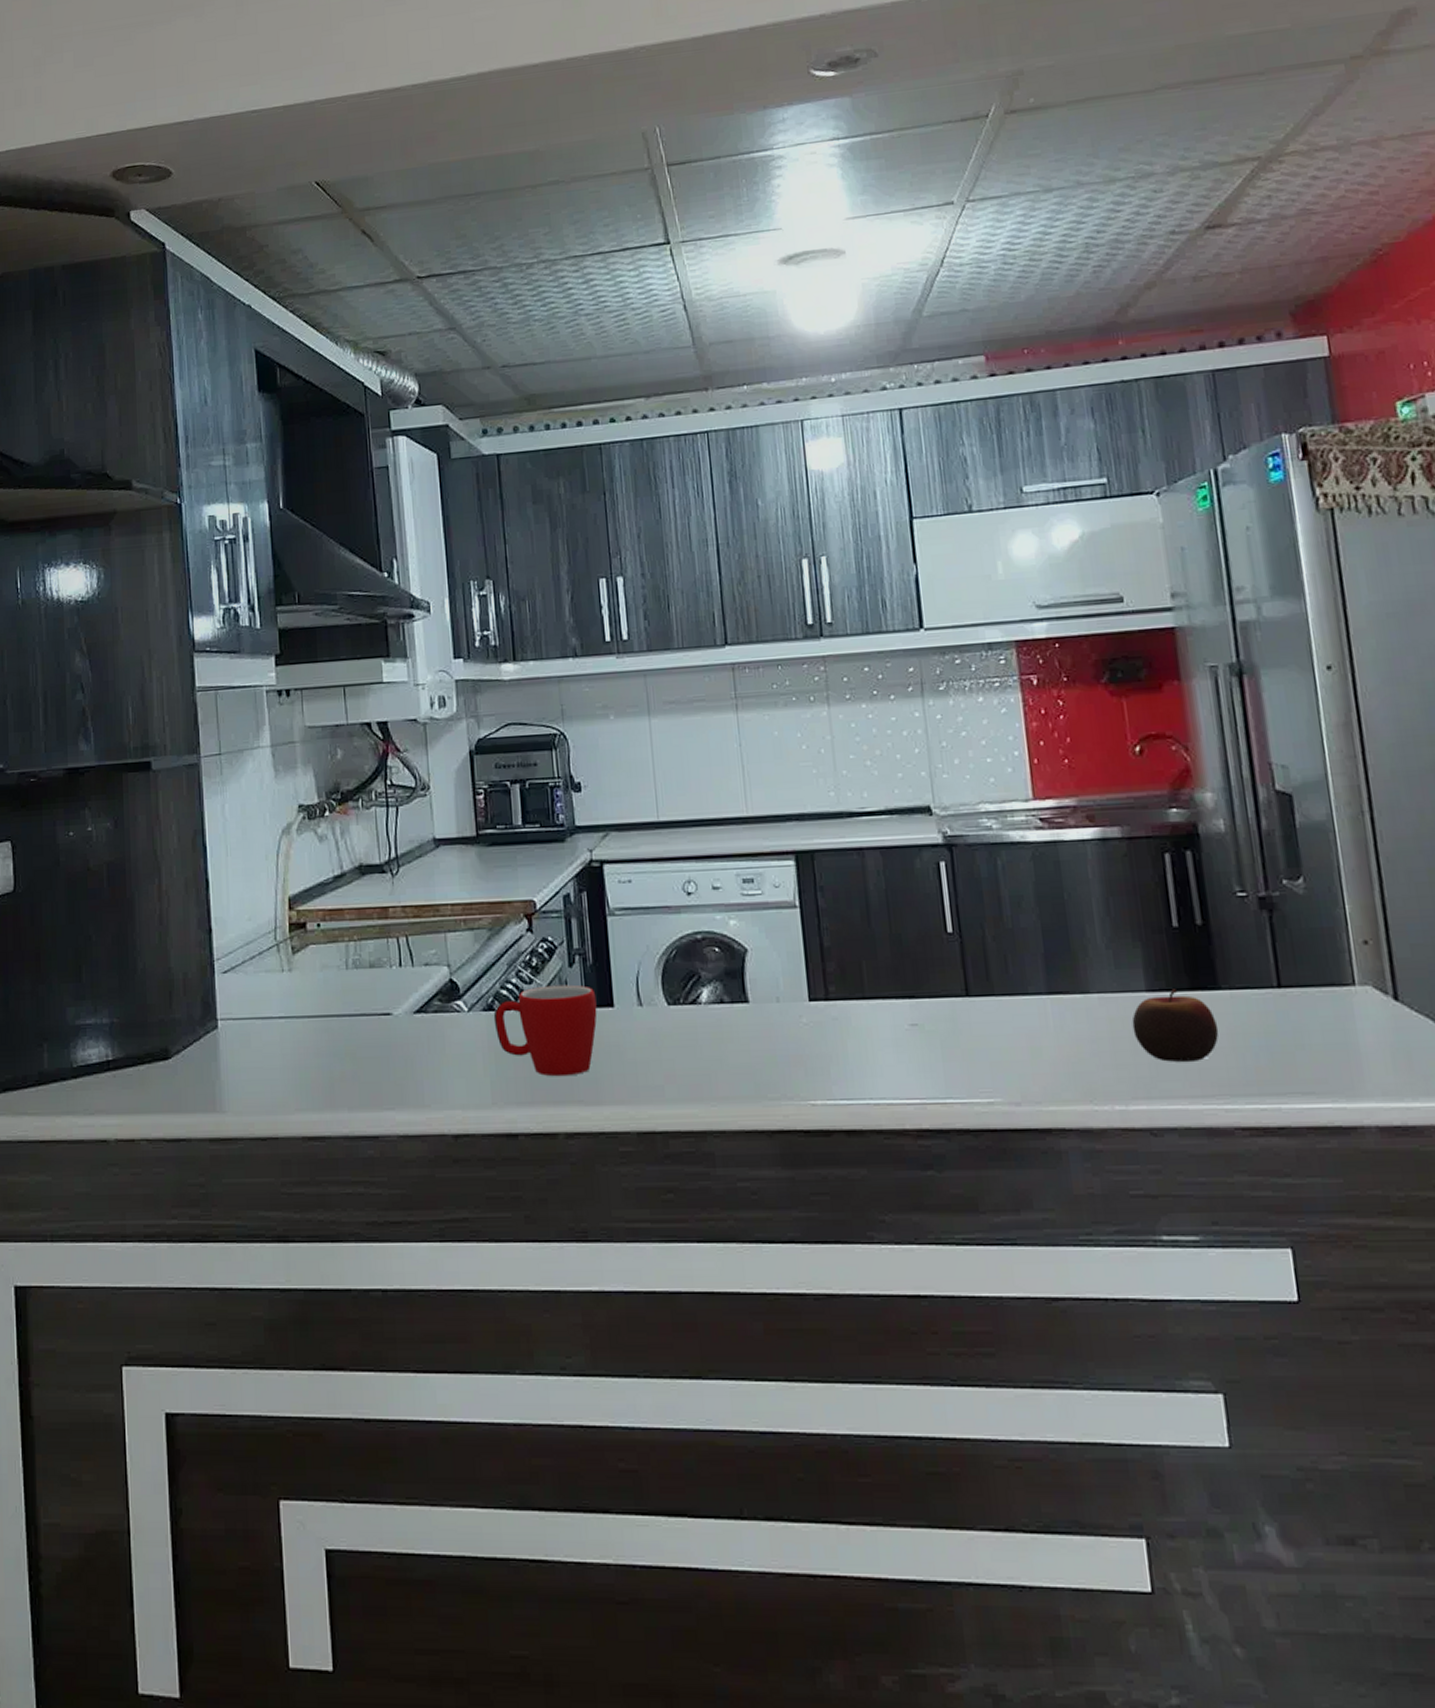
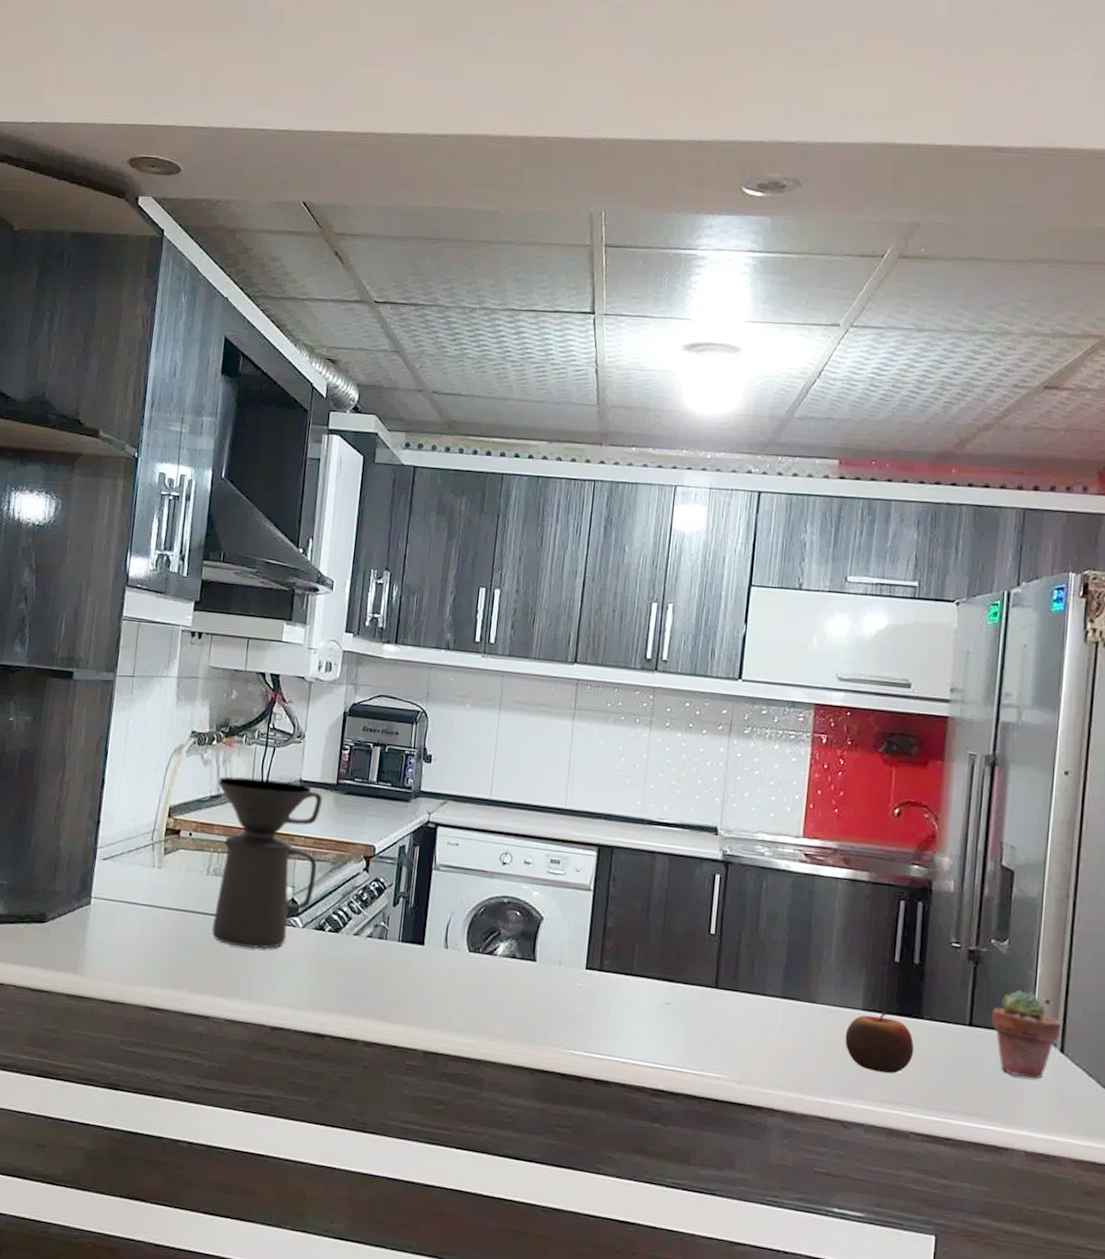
coffee maker: none [338,843,474,1048] -> present [212,776,322,949]
mug: present [493,984,597,1077] -> none [322,917,411,996]
potted succulent: none [1302,933,1390,1038] -> present [992,989,1061,1079]

